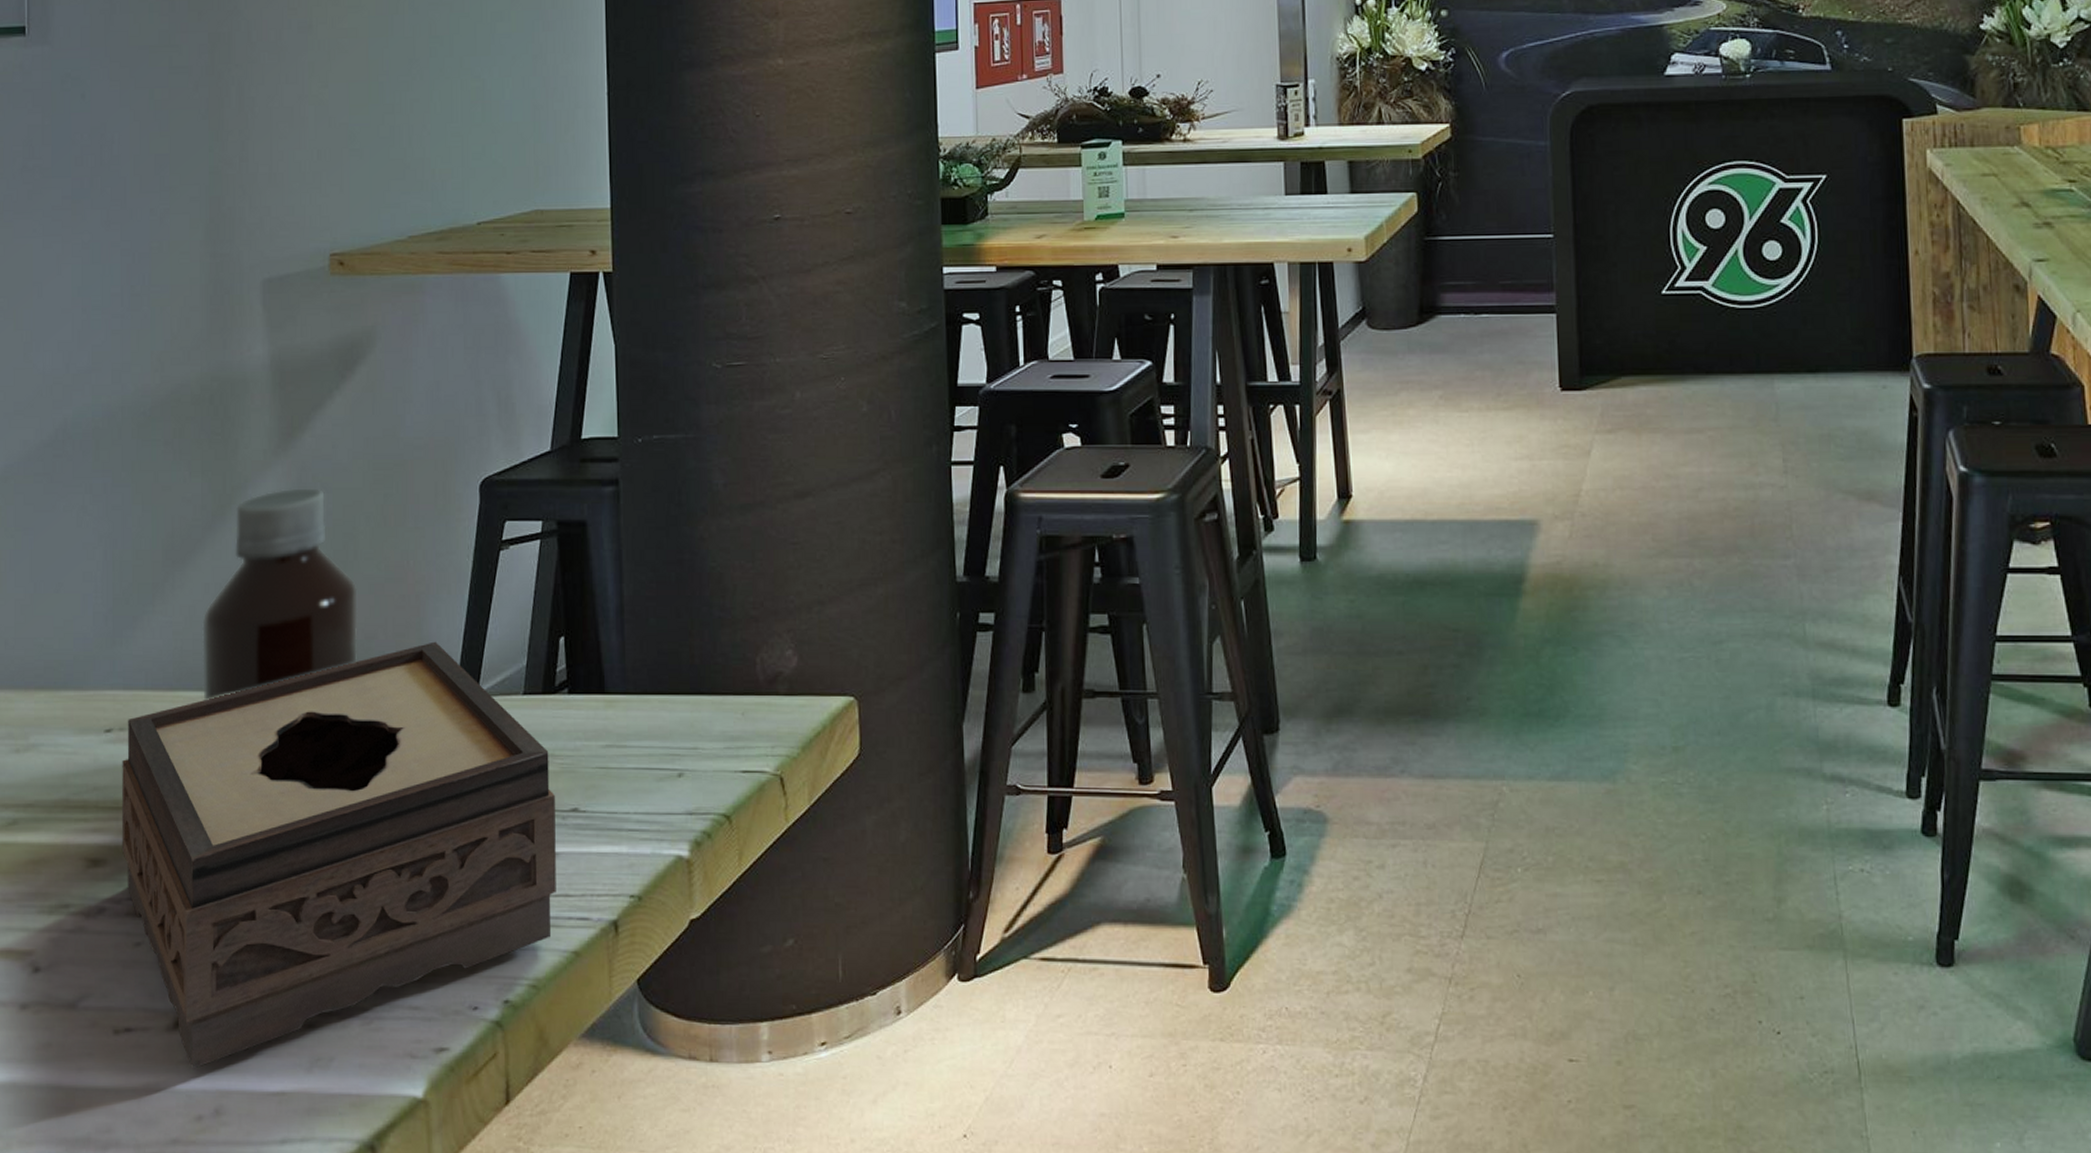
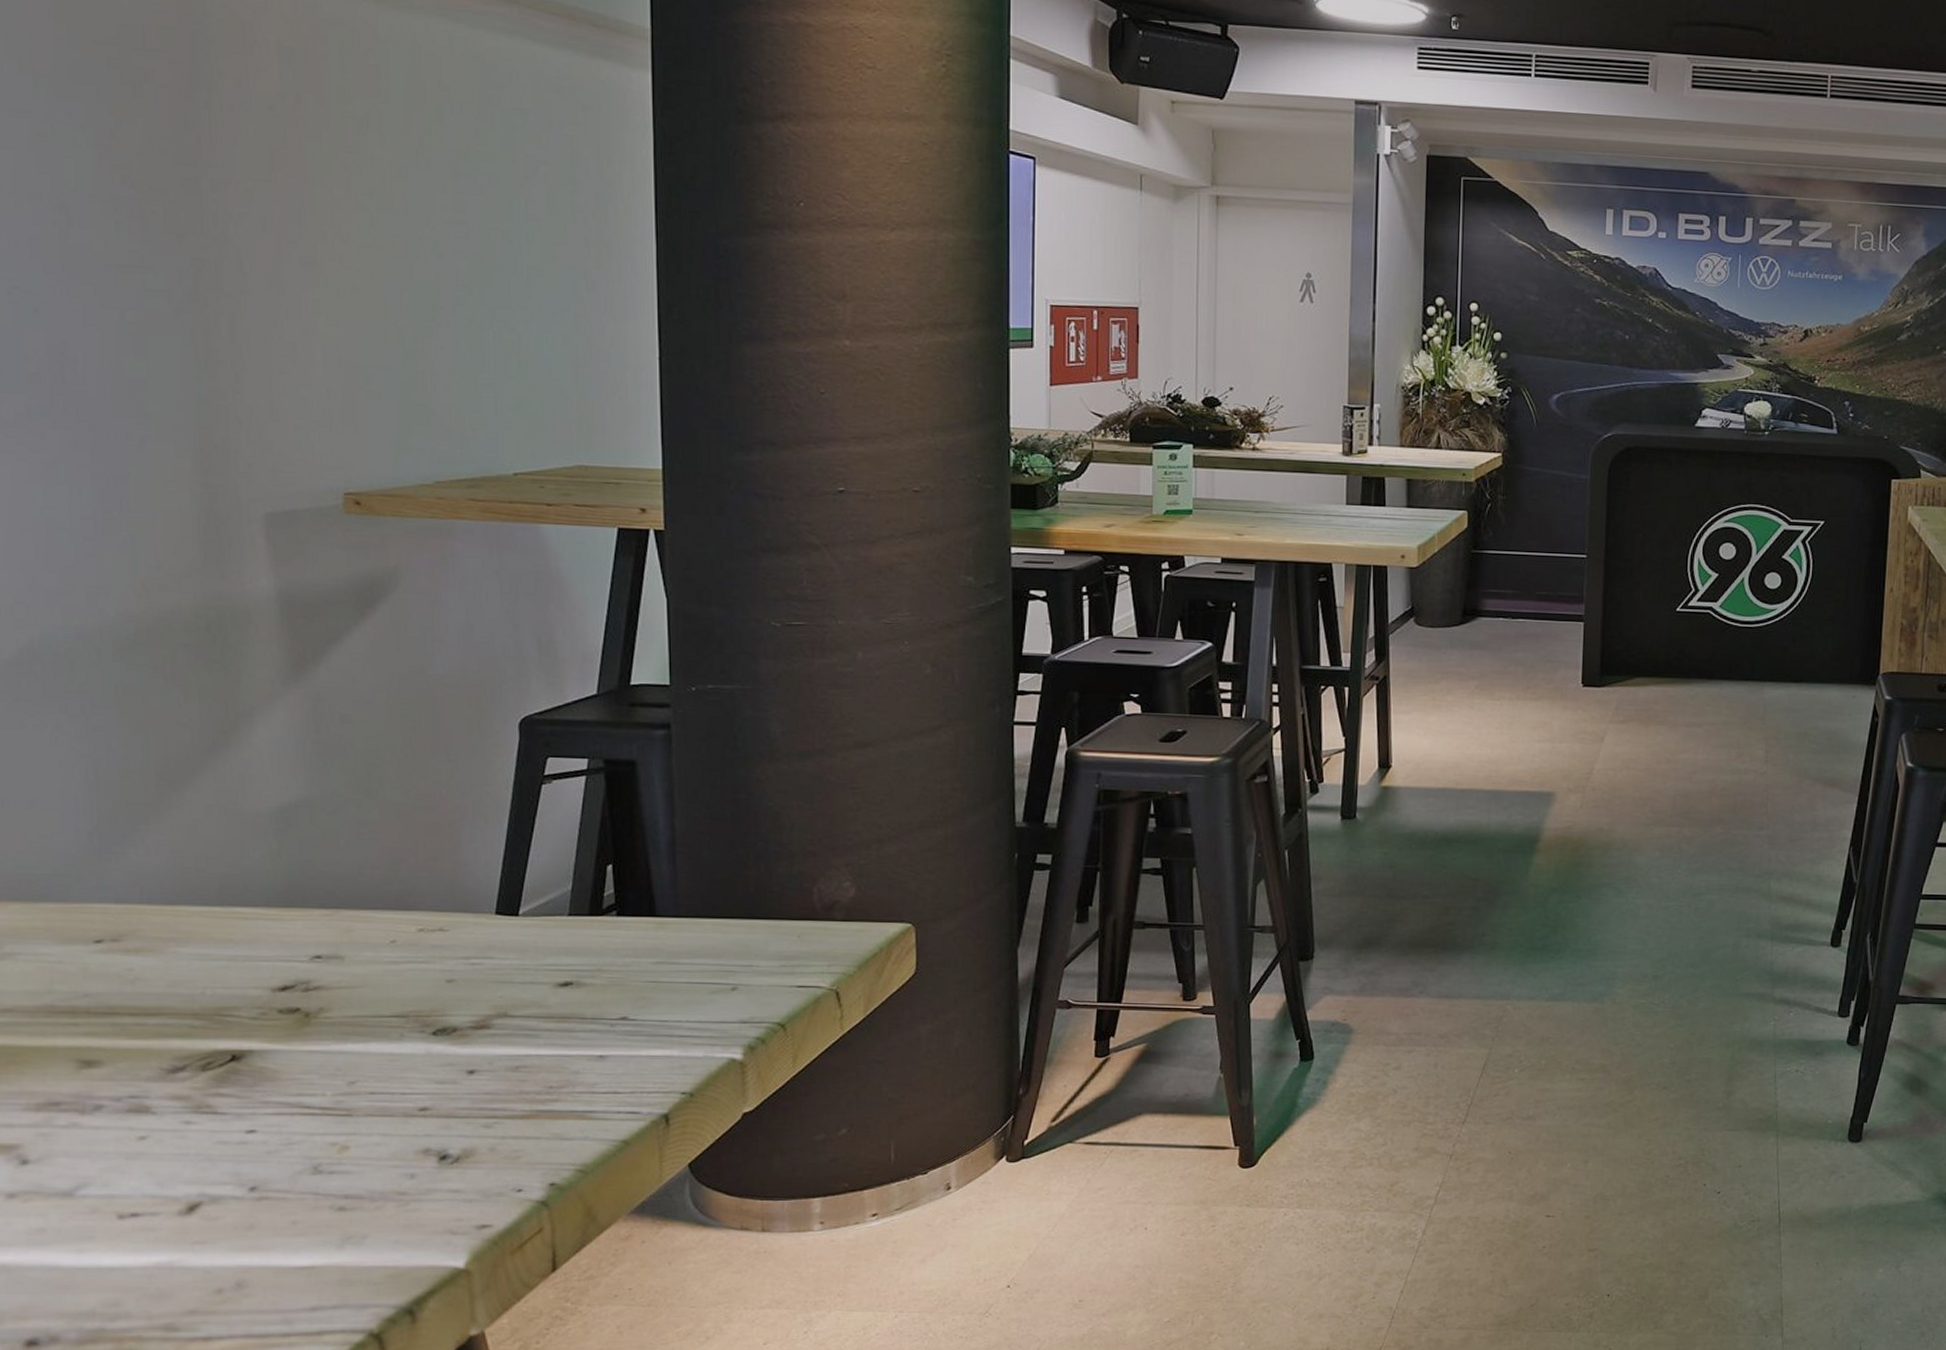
tissue box: present [122,641,556,1069] -> none [116,866,604,1248]
bottle: present [202,488,358,701] -> none [205,718,385,916]

